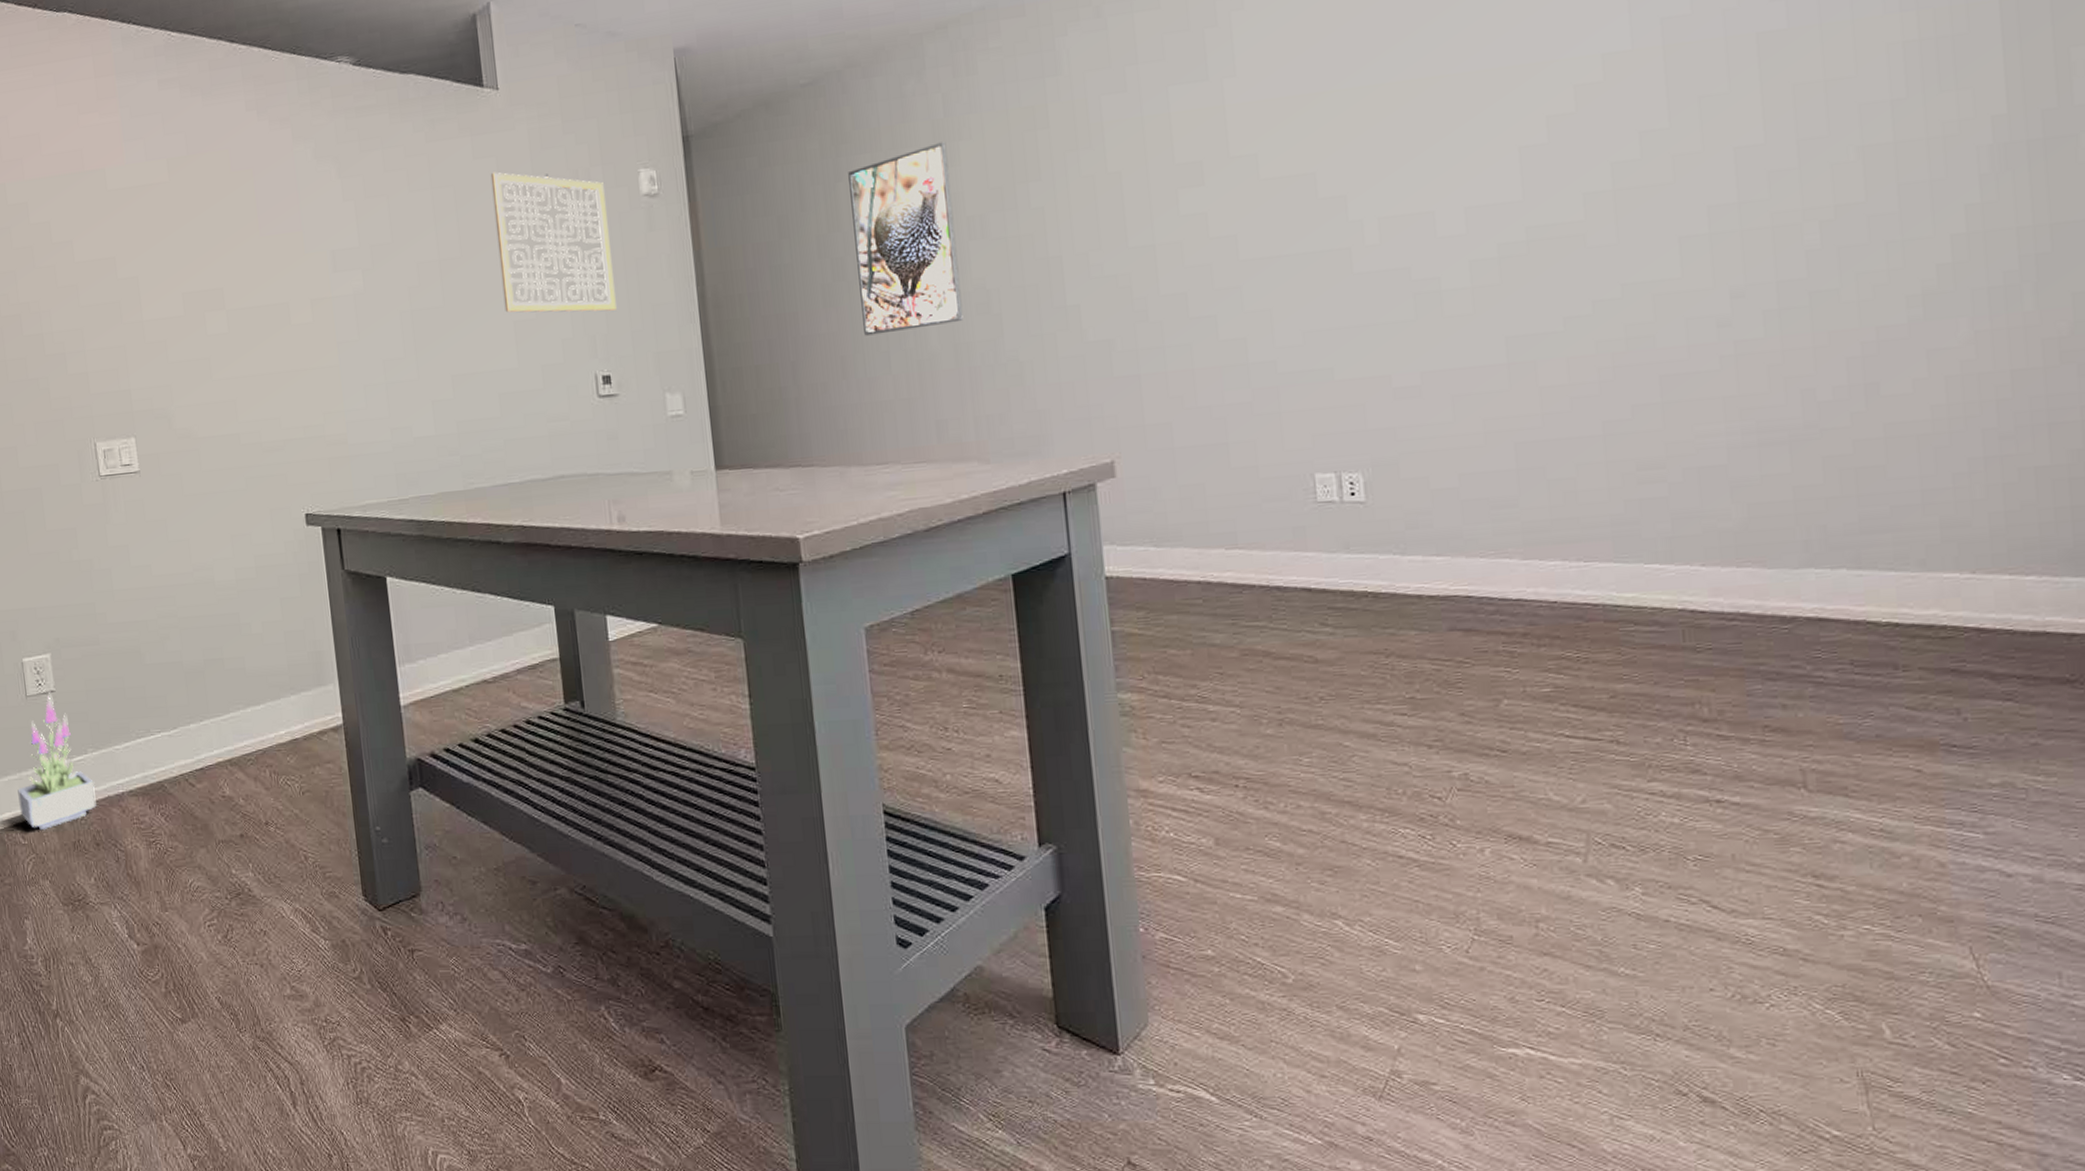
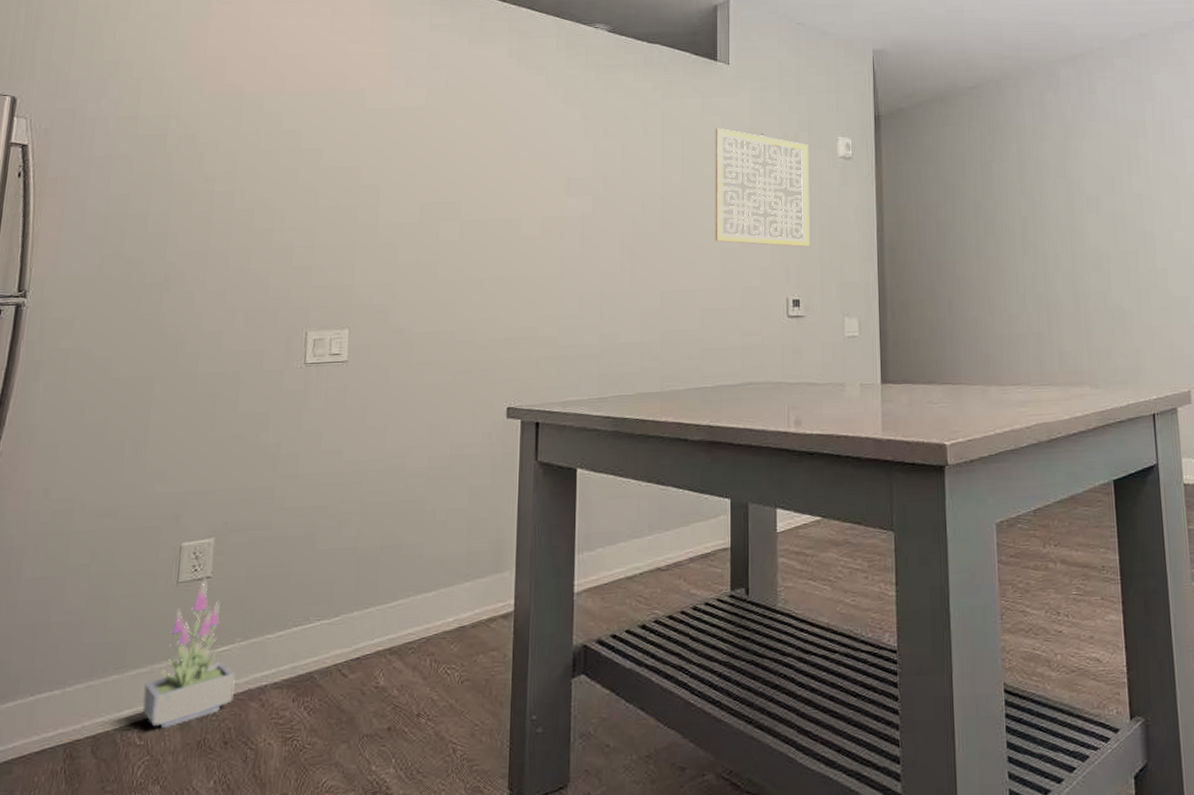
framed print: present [848,142,964,336] -> none [1000,140,1082,281]

